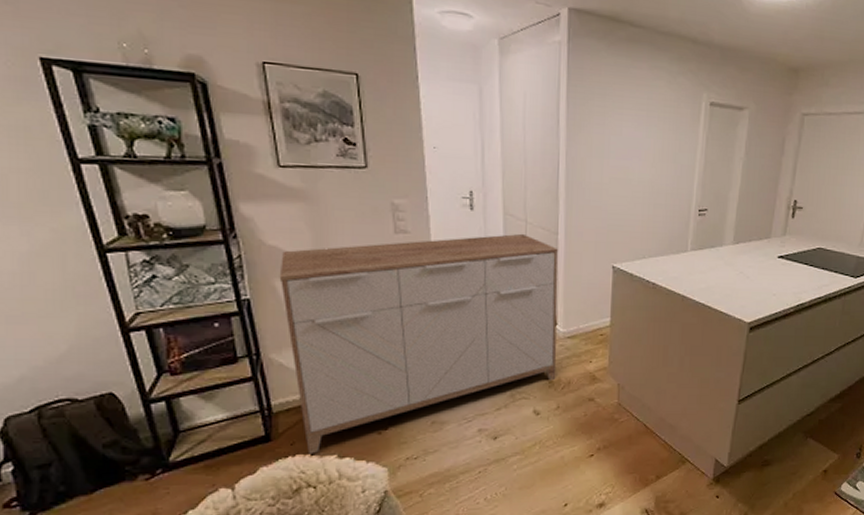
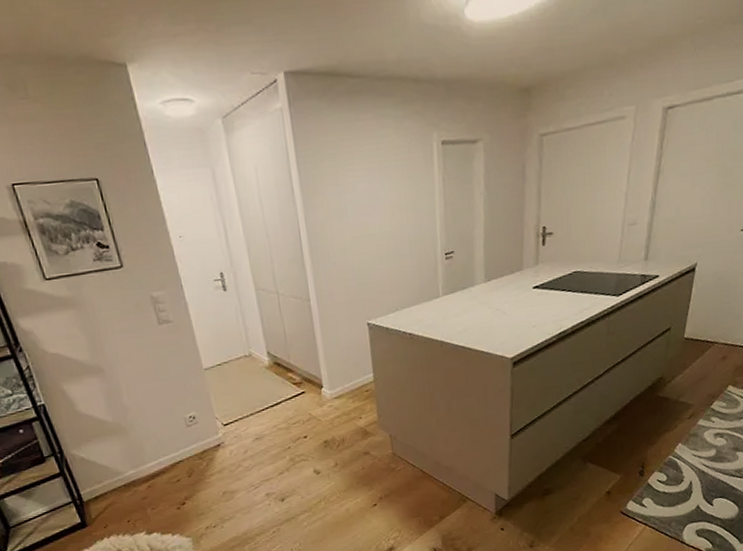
sideboard: present [279,233,558,454] -> none [64,305,330,534]

